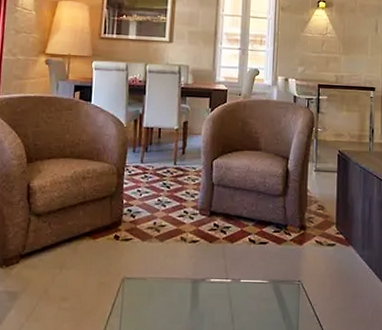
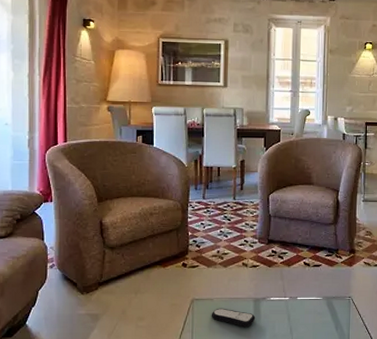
remote control: none [143,289,193,314] -> present [211,308,256,328]

